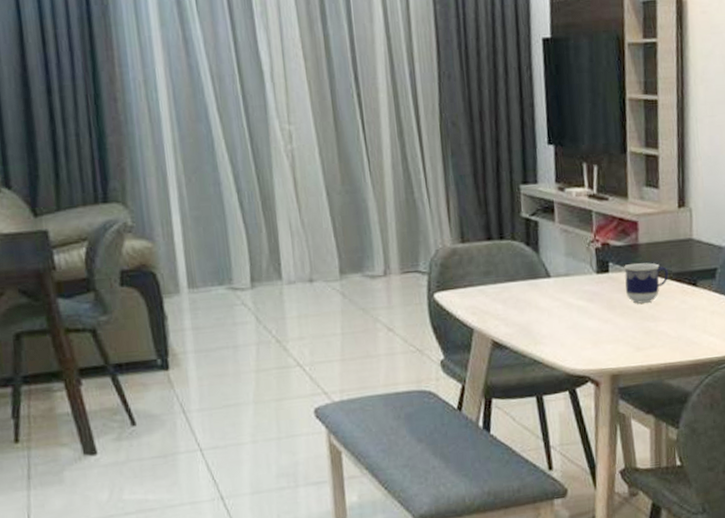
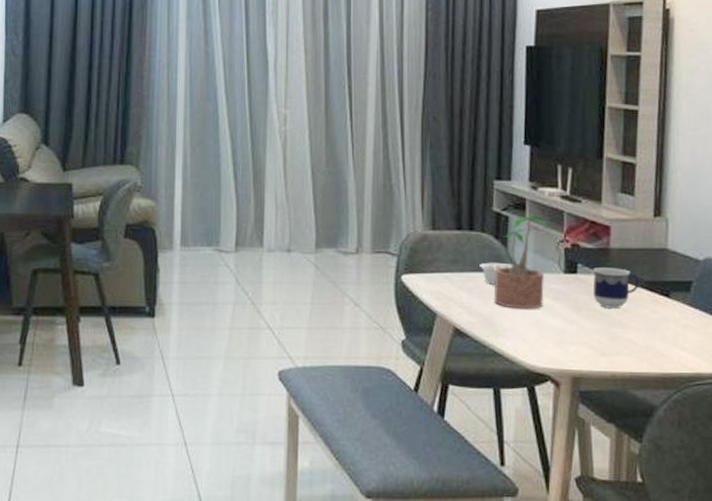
legume: none [512,269,545,293] -> present [479,262,512,285]
potted plant: none [528,217,585,315] -> present [494,215,555,309]

